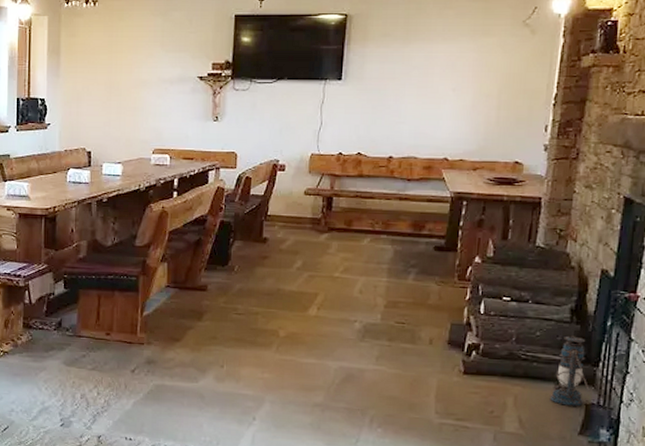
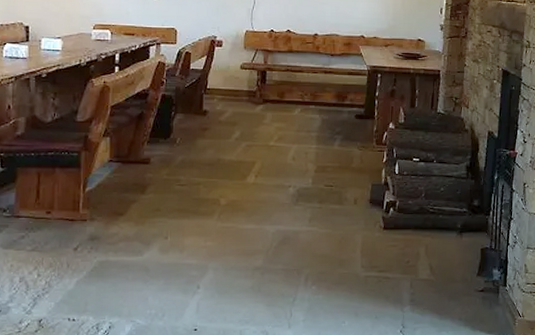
lantern: present [549,336,590,406] -> none [453,189,484,251]

